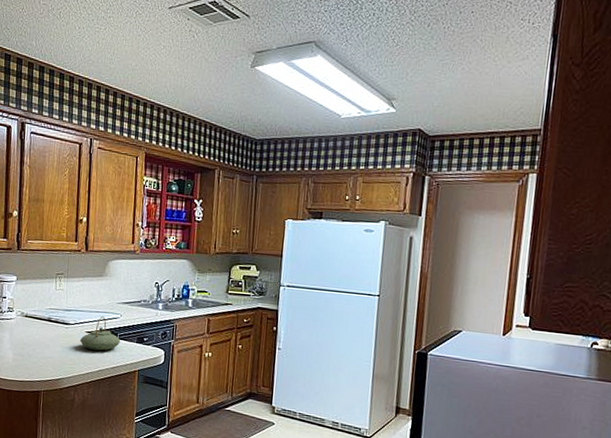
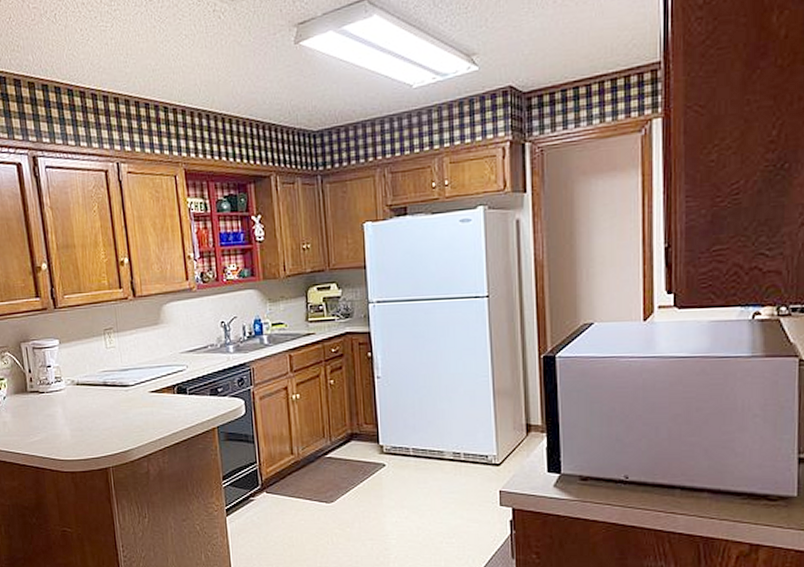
teapot: present [80,316,121,351] -> none [144,371,192,411]

